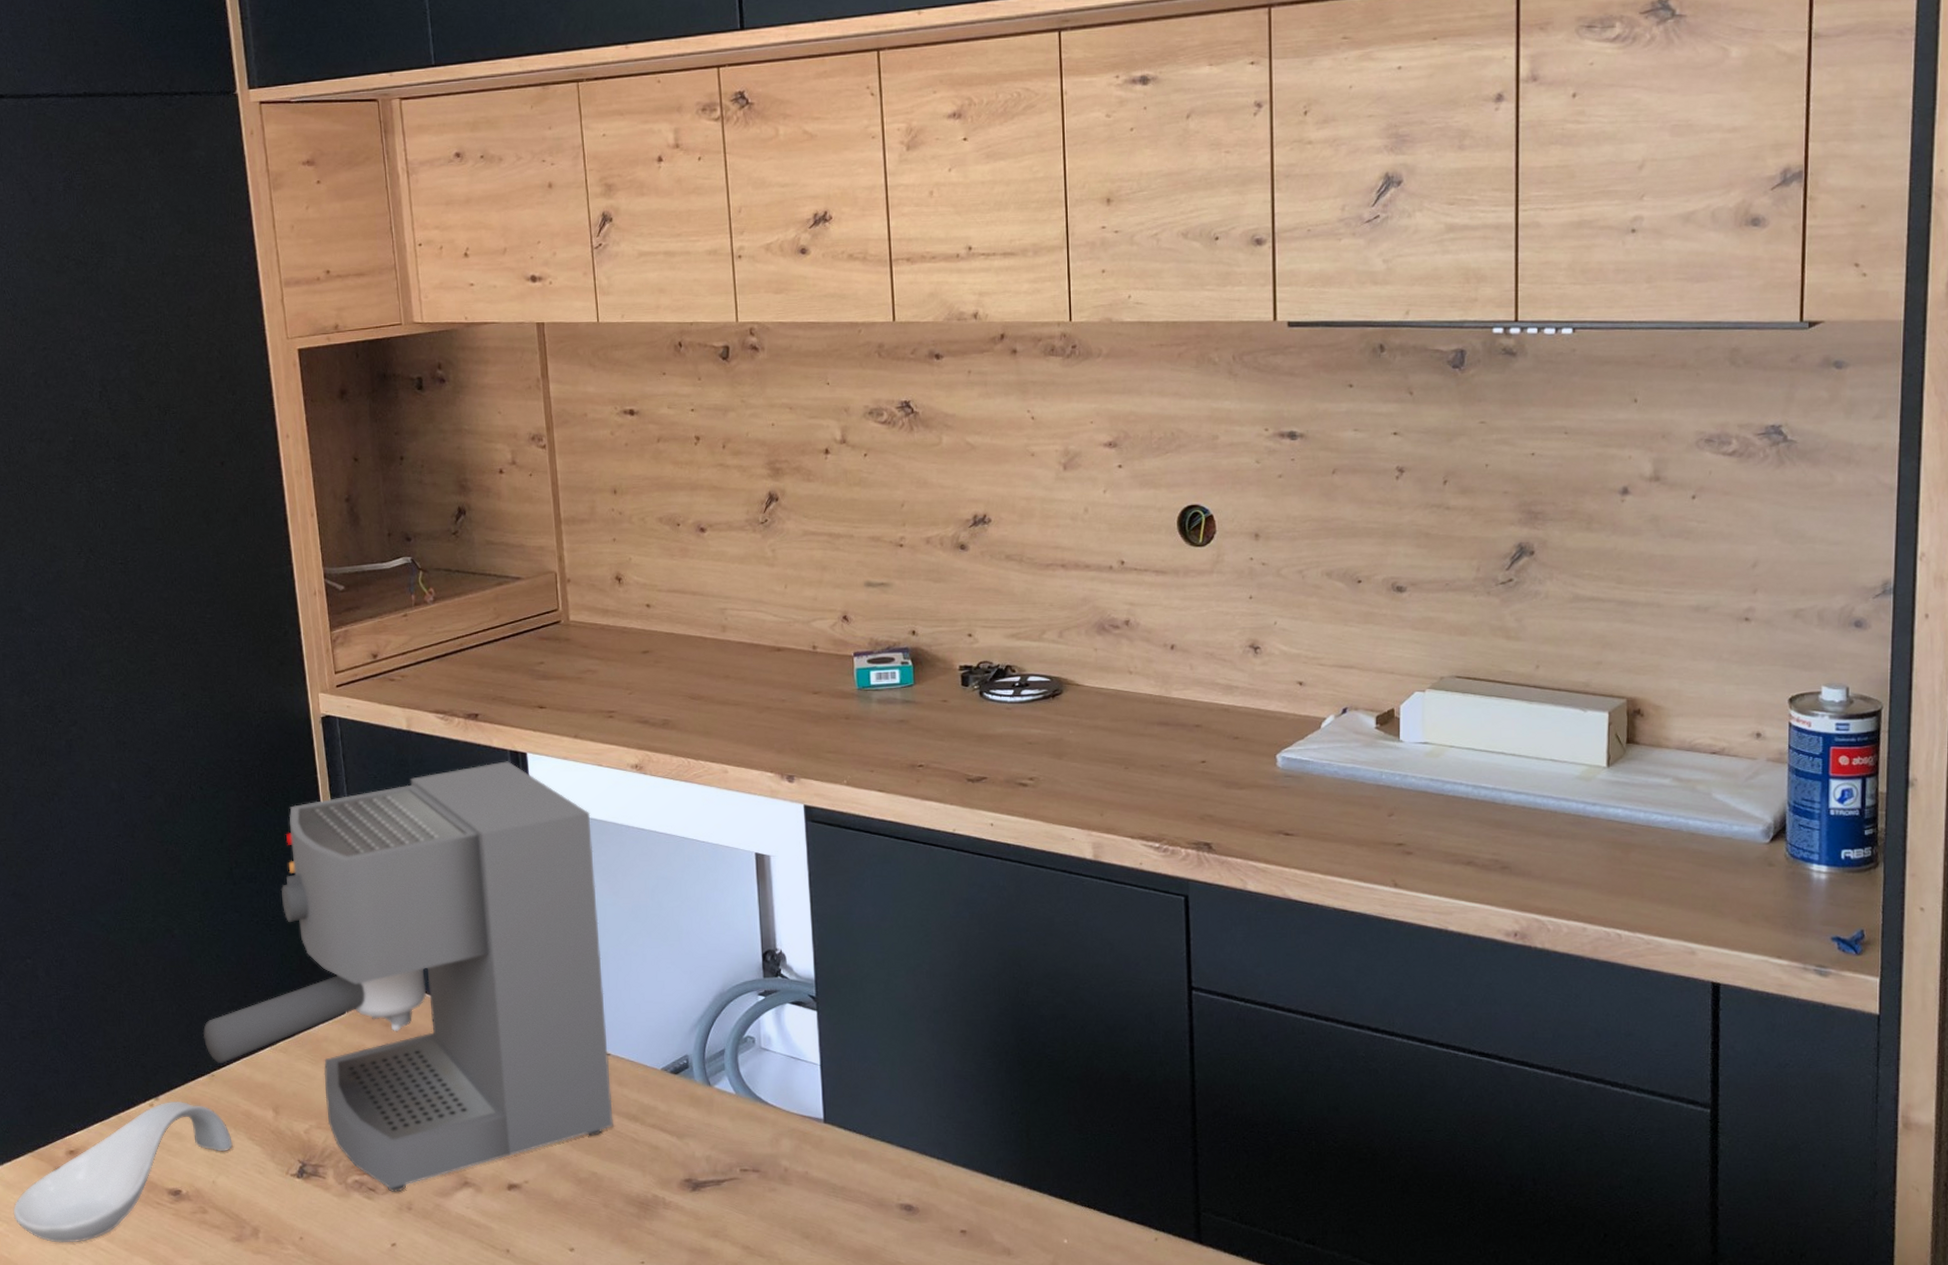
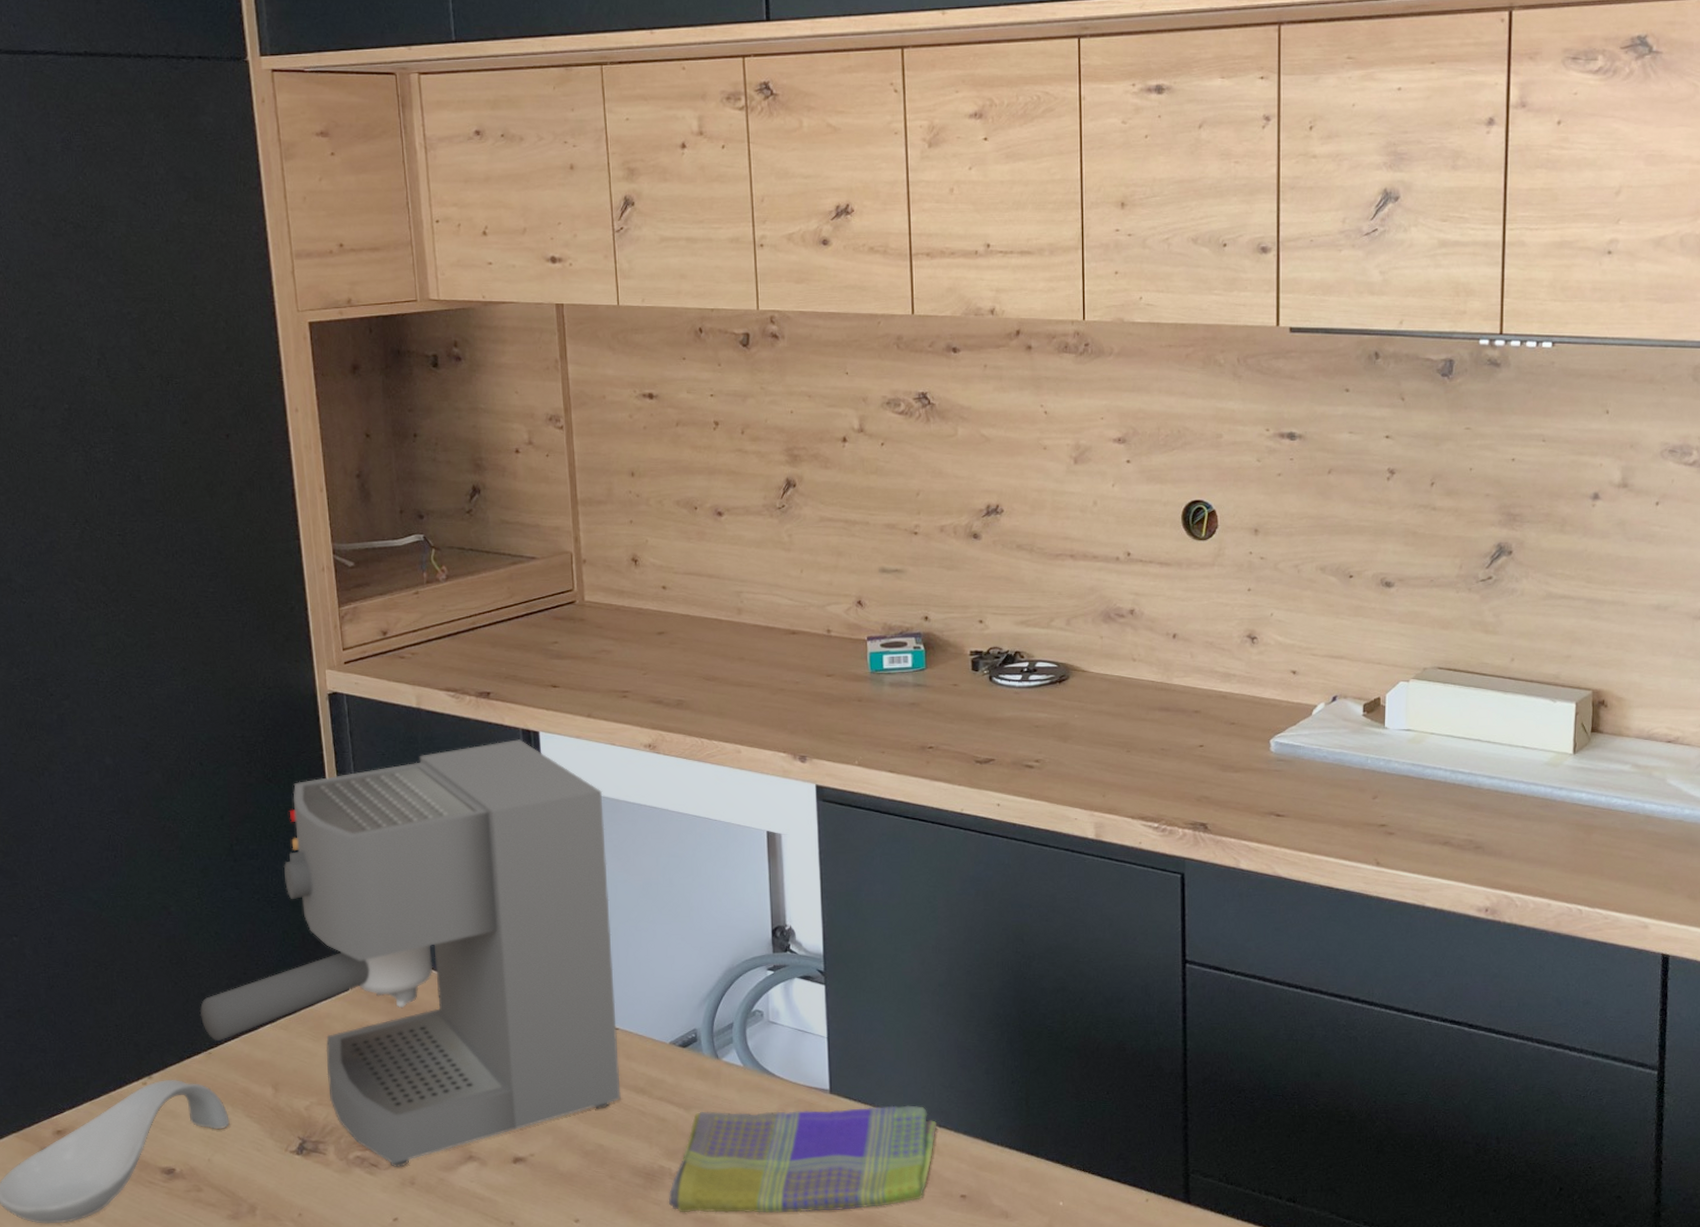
dish towel: none [663,1136,935,1246] -> present [669,1105,937,1213]

